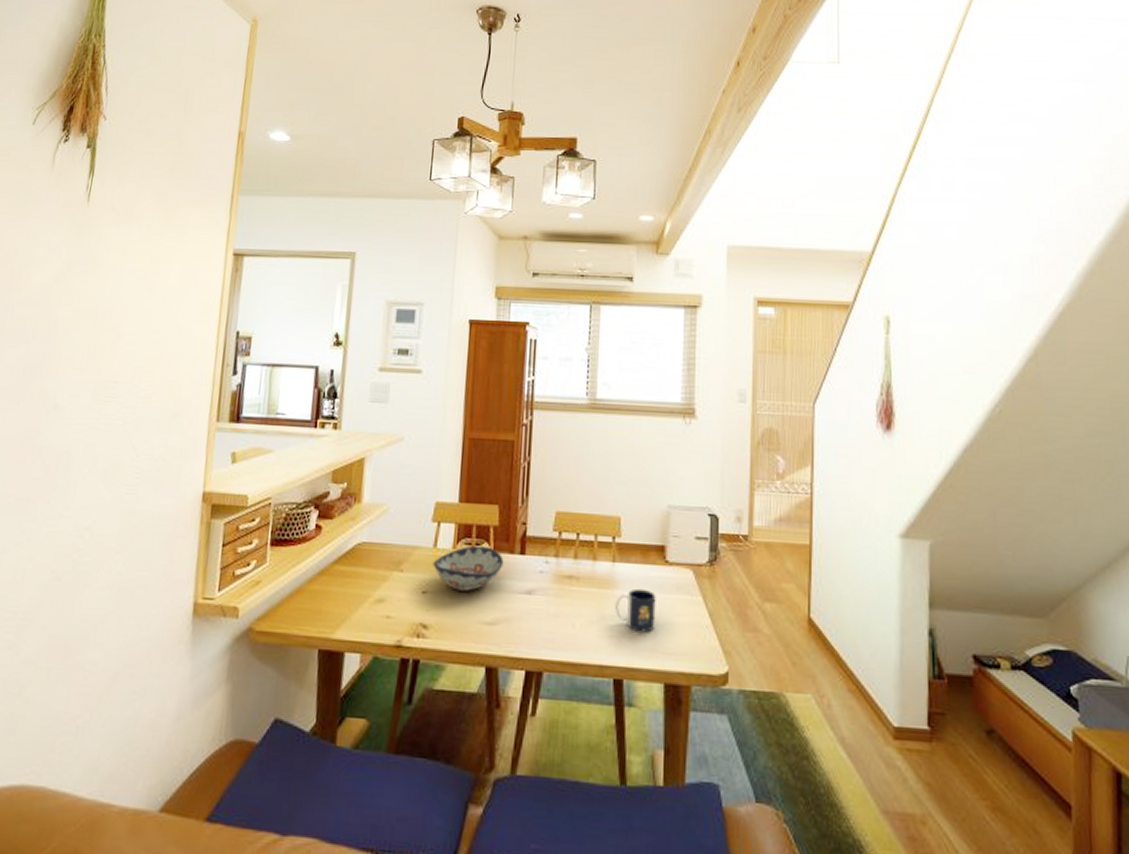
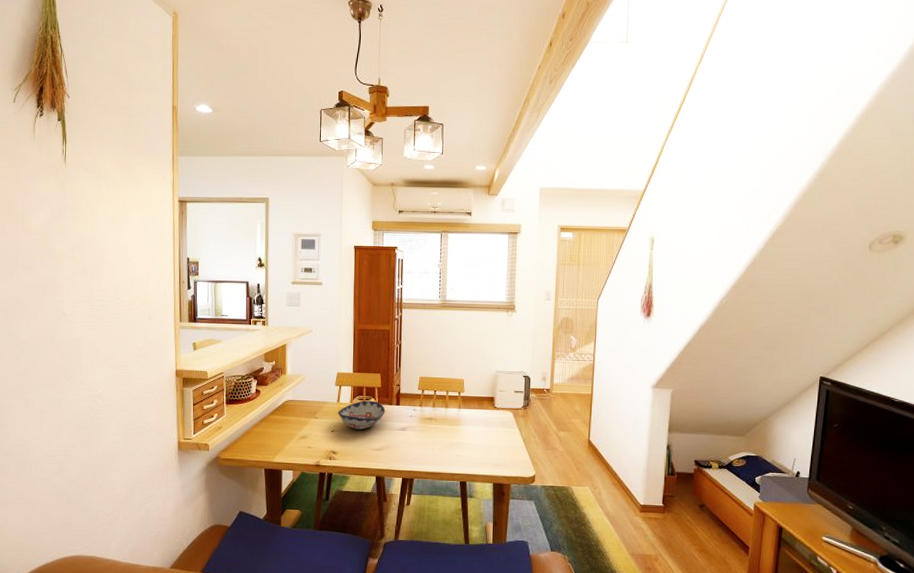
mug: present [614,588,656,633] -> none [460,425,488,452]

